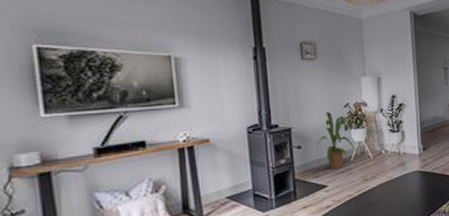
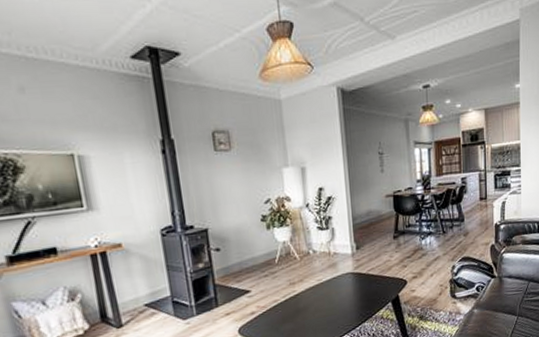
house plant: present [316,111,356,170] -> none [236,209,280,273]

